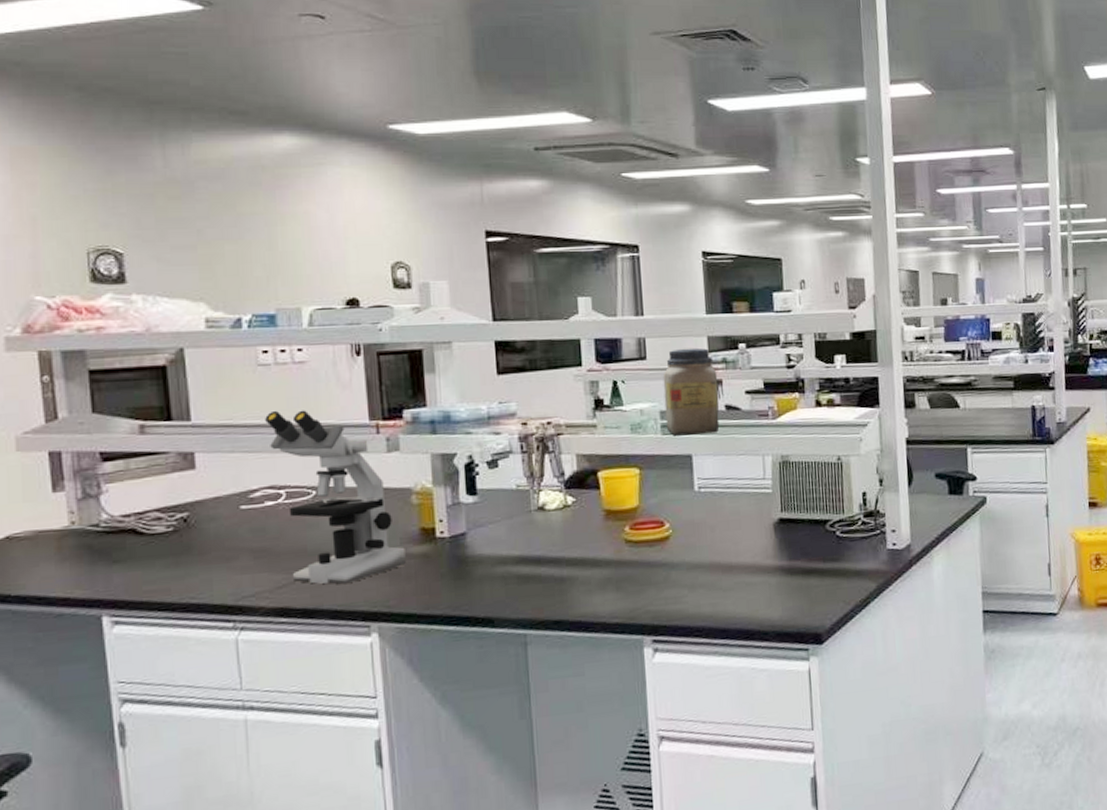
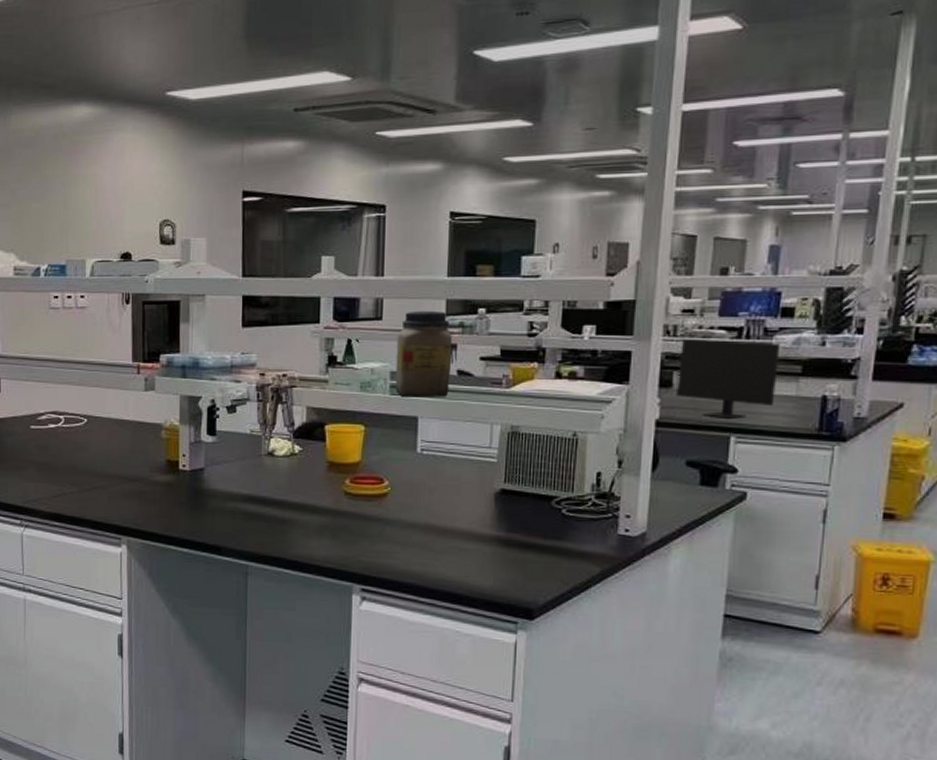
microscope: present [265,410,406,585] -> none [53,347,153,501]
computer monitor: none [918,362,1018,433] -> present [675,338,810,419]

